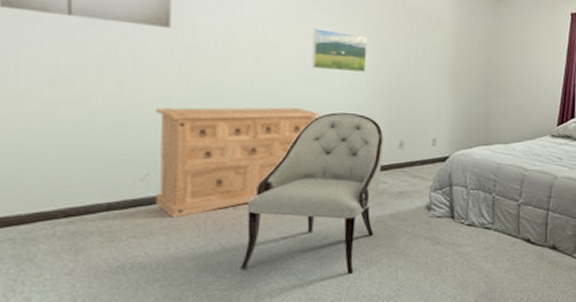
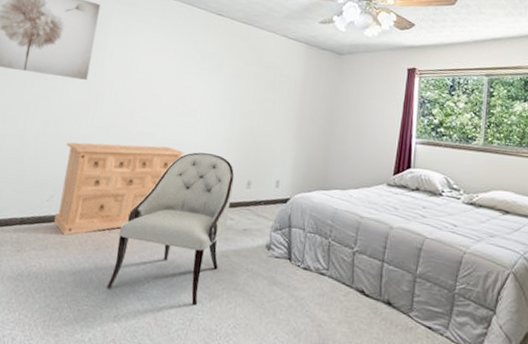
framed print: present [311,28,368,72] -> none [183,81,230,118]

